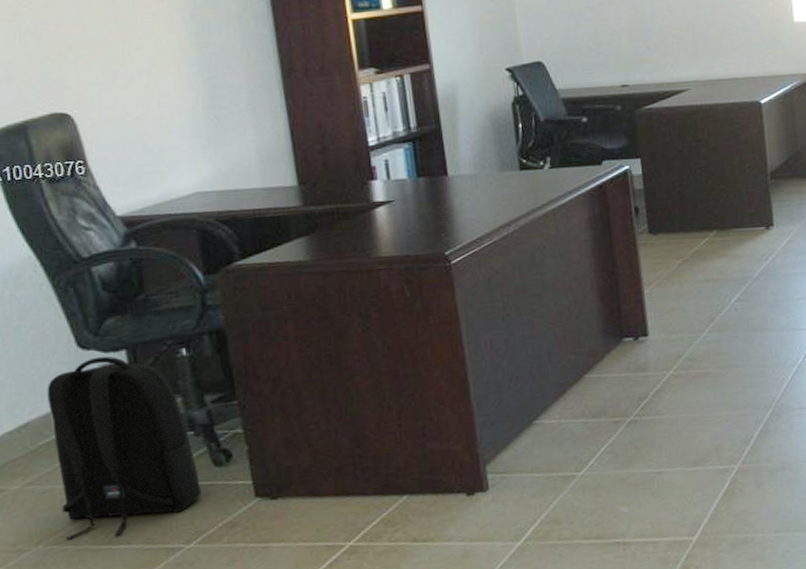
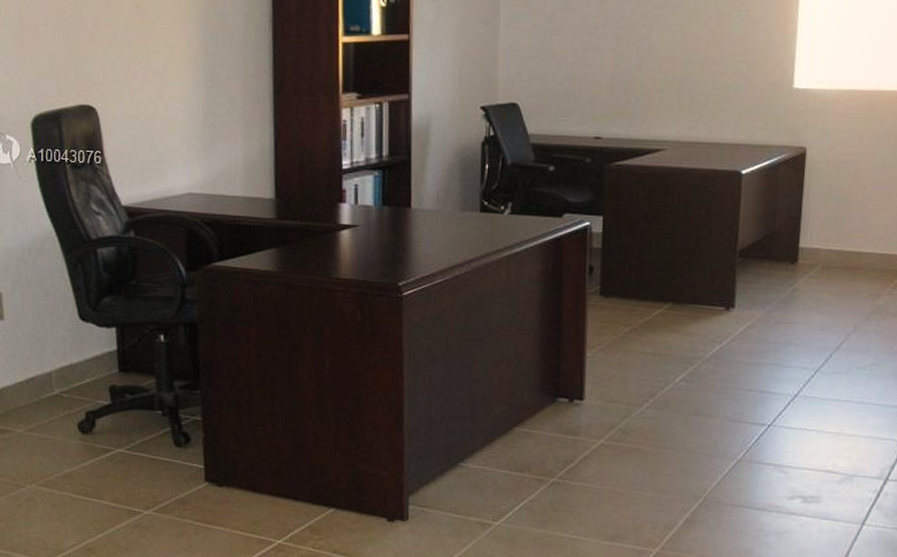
backpack: present [47,356,201,540] -> none [52,329,162,490]

